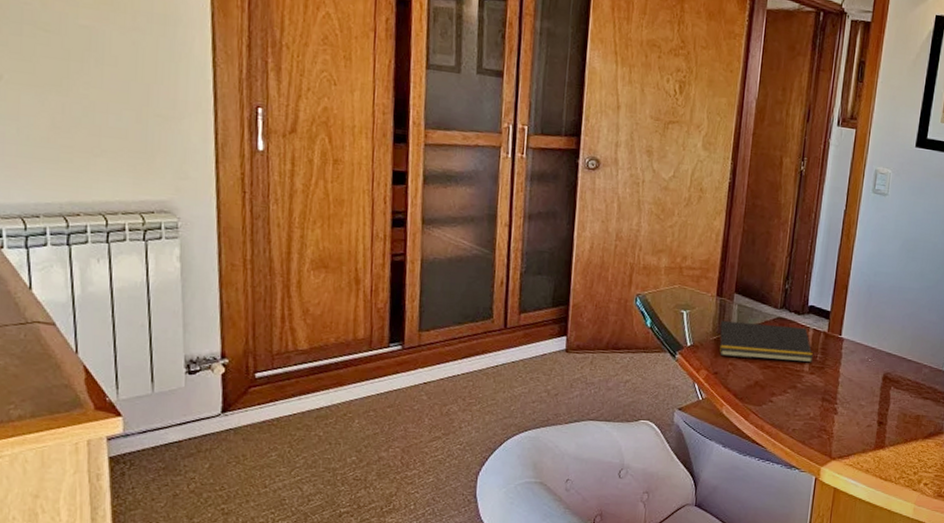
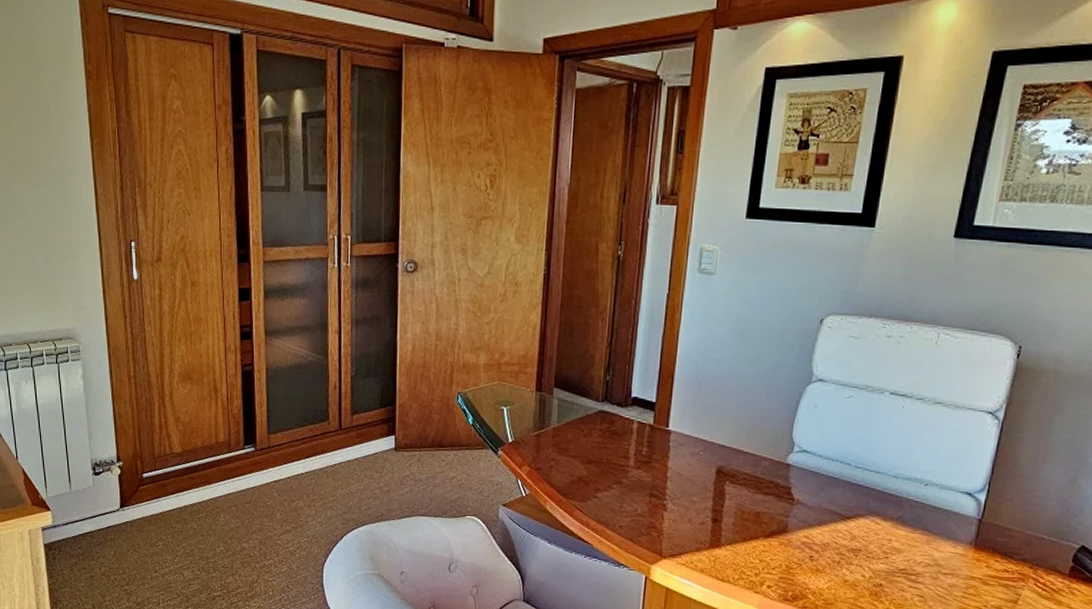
notepad: present [717,320,814,363] -> none [538,415,639,457]

